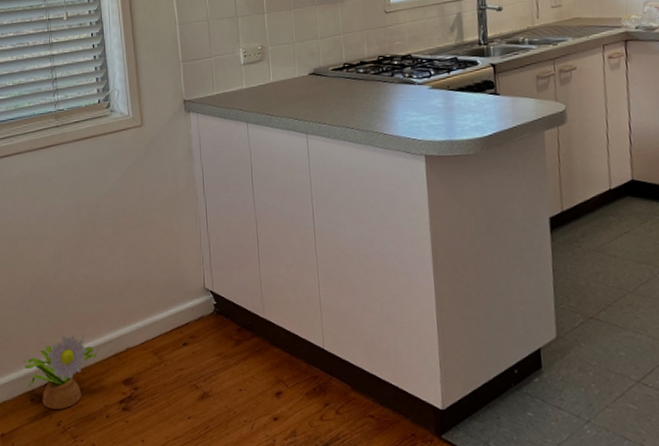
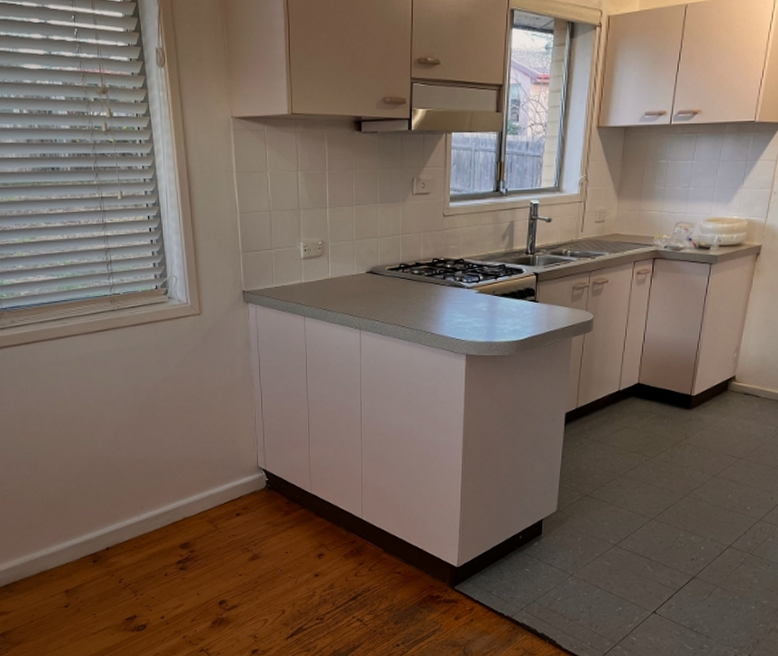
decorative plant: present [23,335,97,409] -> none [84,506,156,569]

